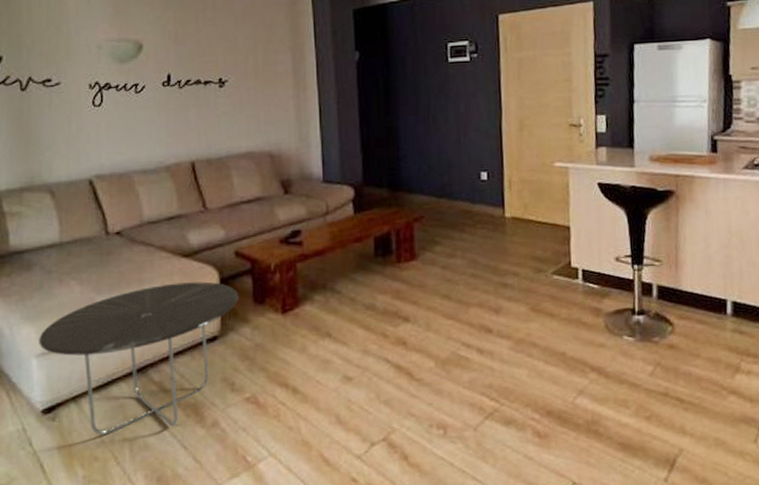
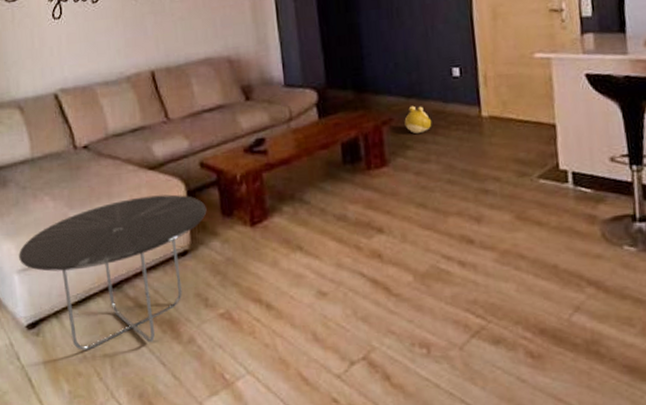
plush toy: none [434,205,460,230] -> present [404,105,432,133]

